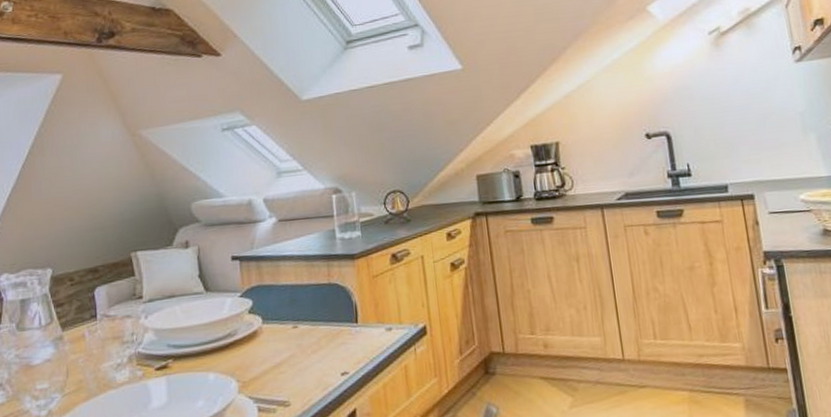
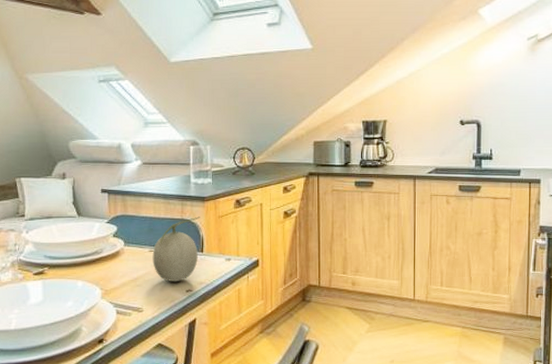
fruit: none [297,278,352,365] -> present [152,216,200,283]

